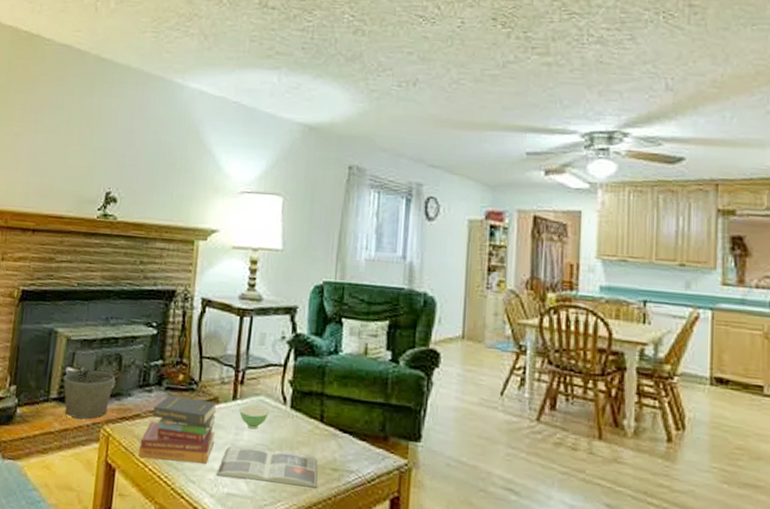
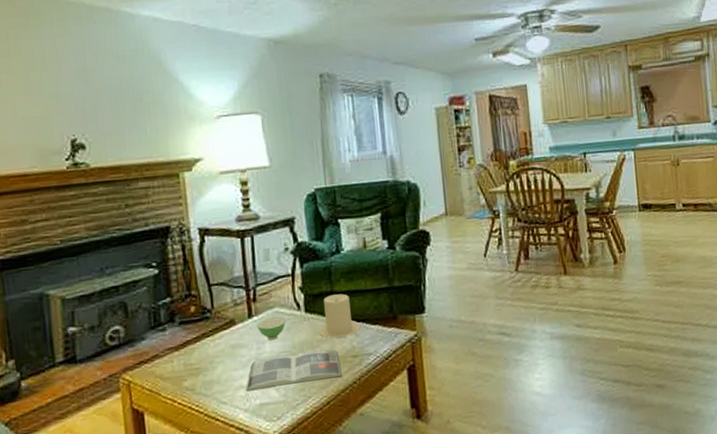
basket: present [63,370,116,419] -> none [66,322,125,376]
books: present [139,396,217,464] -> none [163,324,238,395]
candle: none [300,396,347,446] -> present [318,294,361,338]

